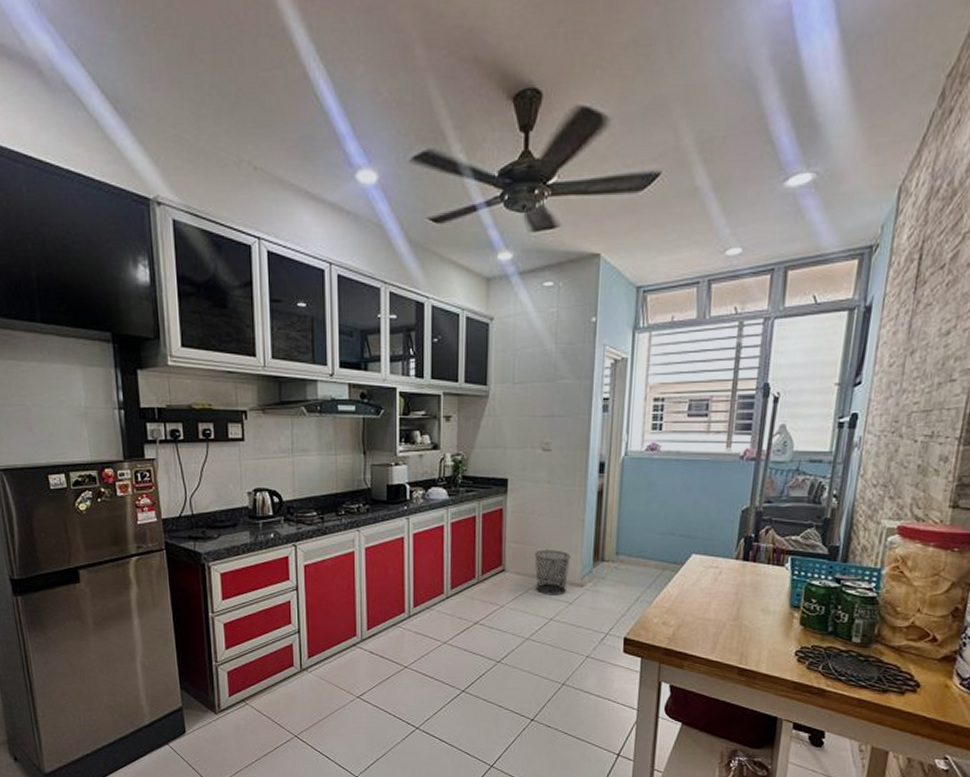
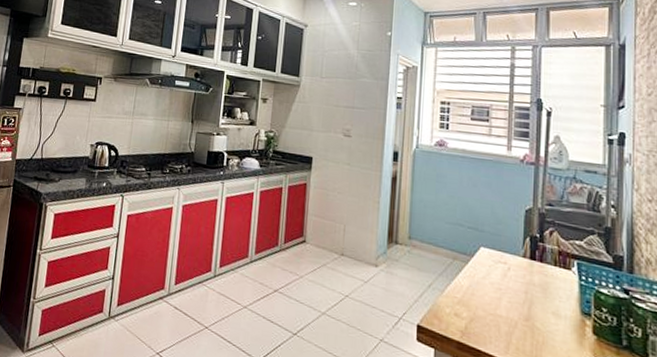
waste bin: present [534,549,571,596] -> none [333,225,367,273]

